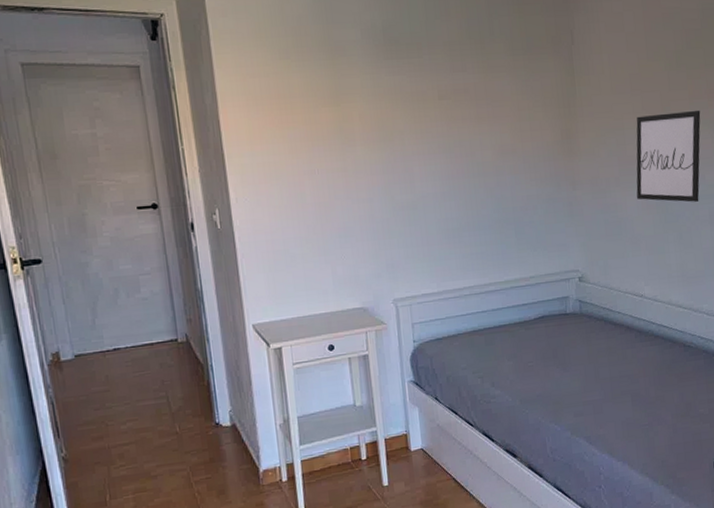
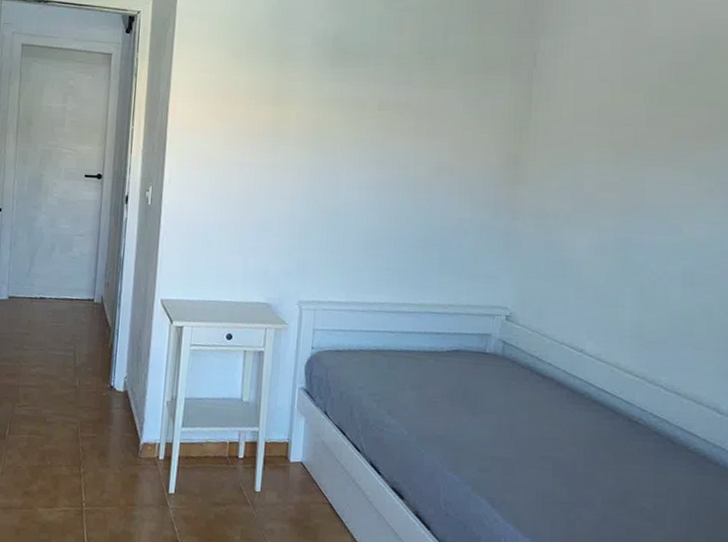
wall art: present [636,110,701,202] -> none [590,150,685,255]

